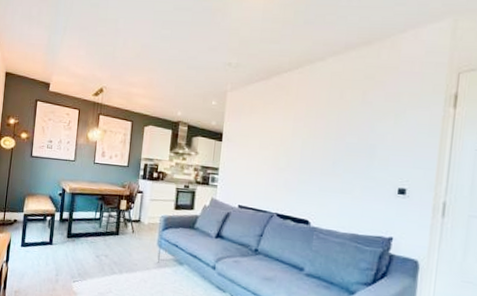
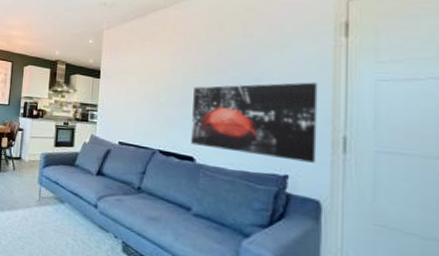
wall art: none [307,150,426,226] -> present [191,82,318,163]

